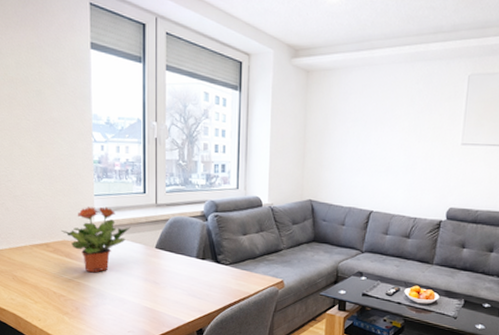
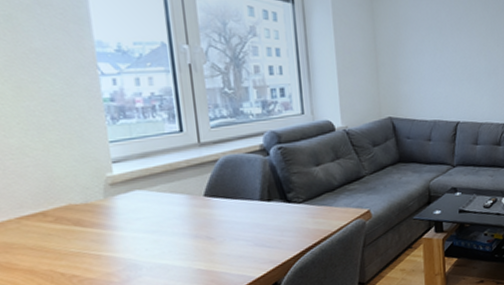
potted plant: present [61,207,131,273] -> none [64,154,167,240]

